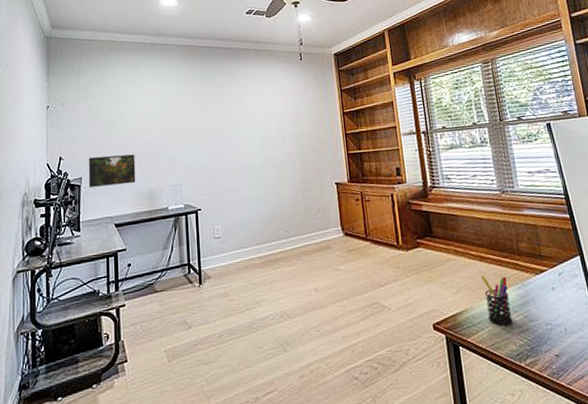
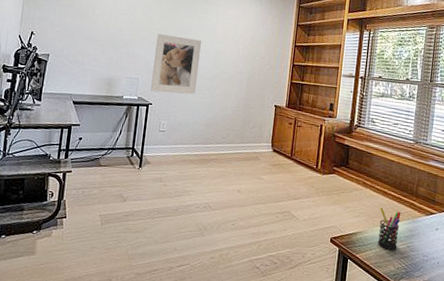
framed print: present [88,154,136,187] -> none [54,37,101,69]
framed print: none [194,128,246,195] -> present [151,34,201,95]

